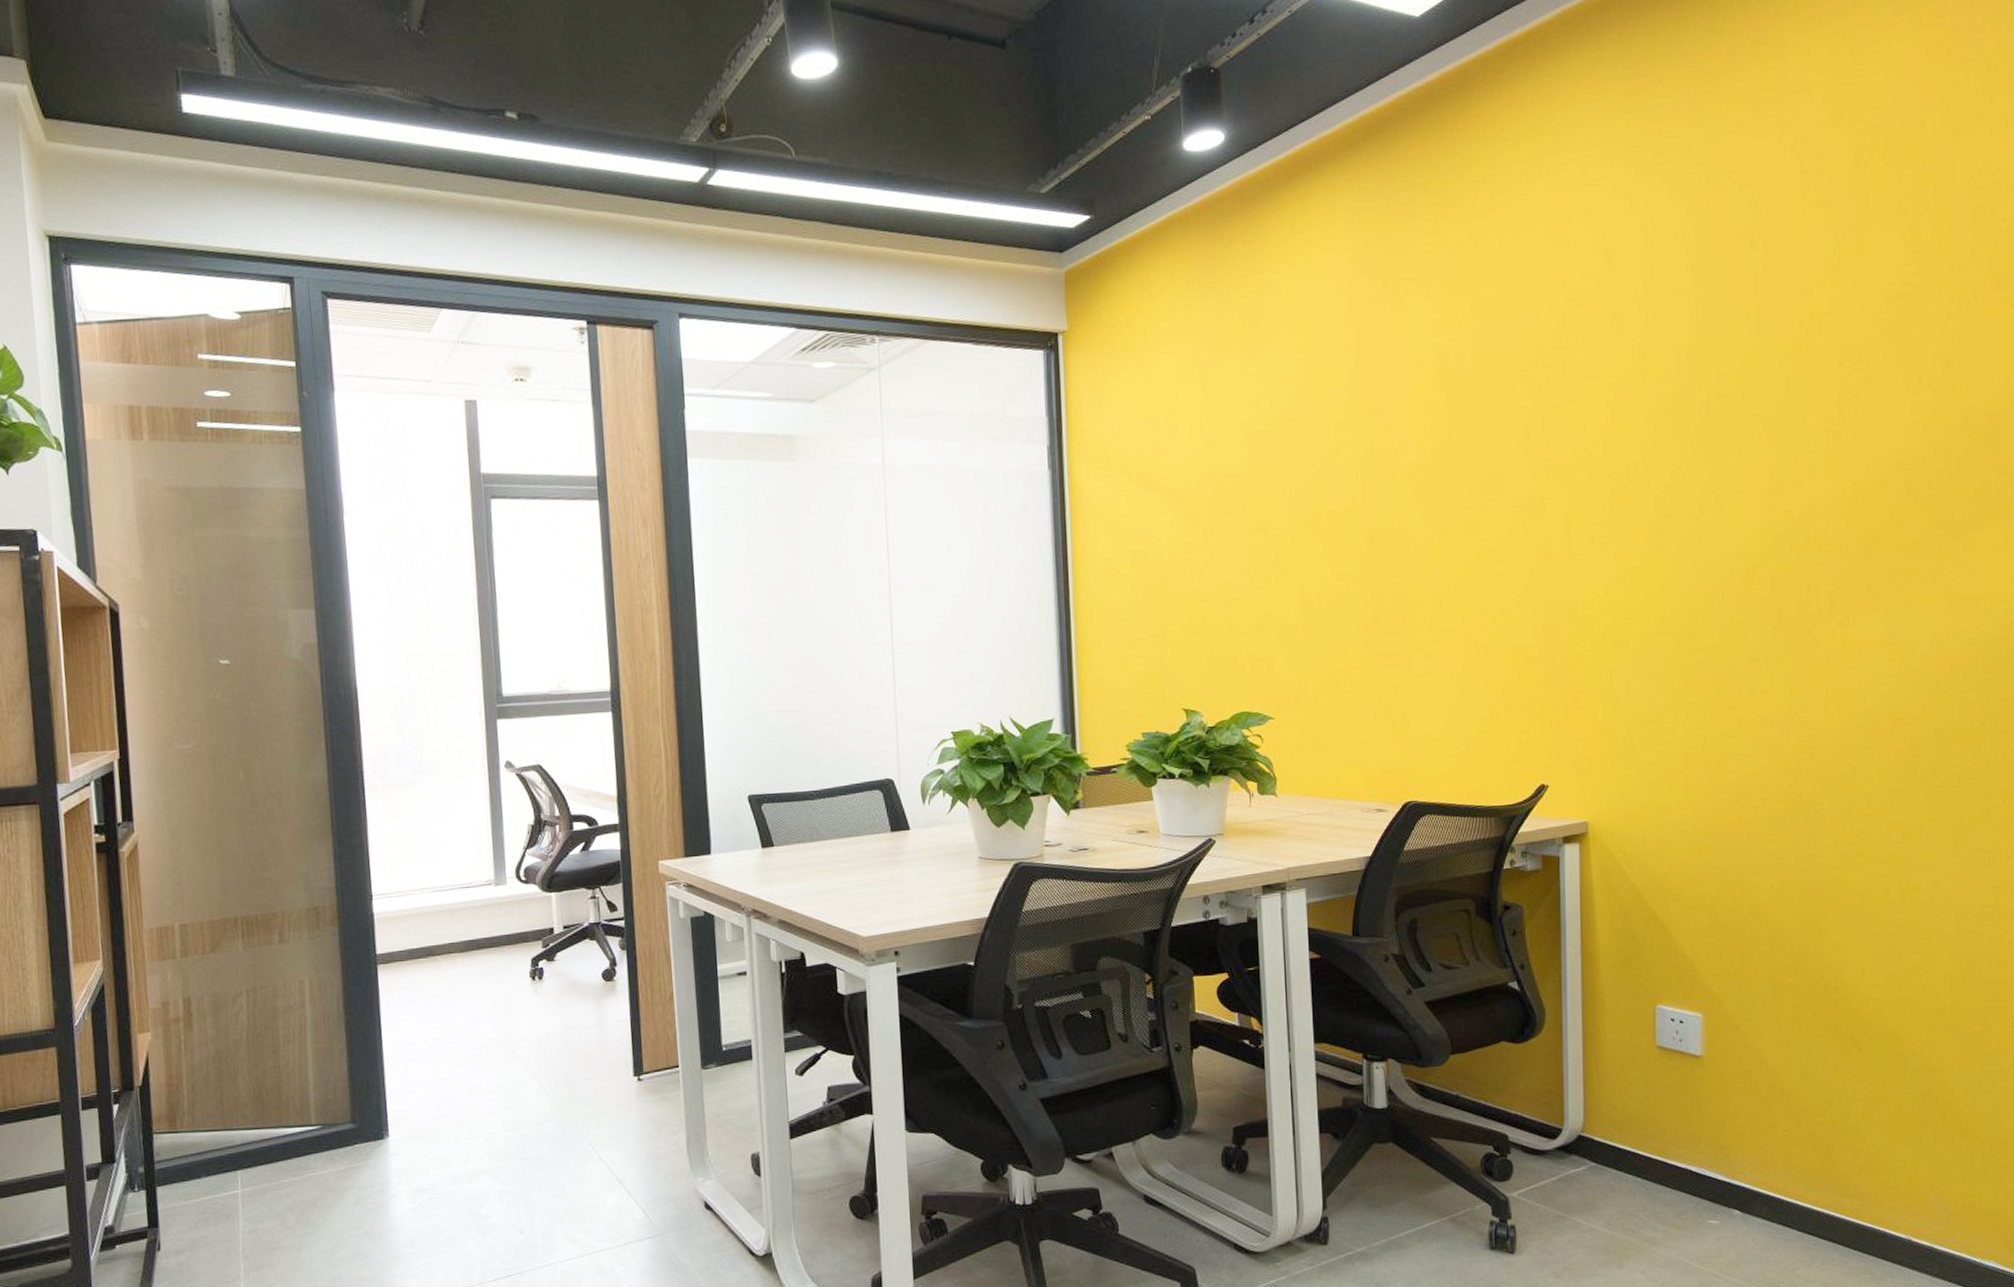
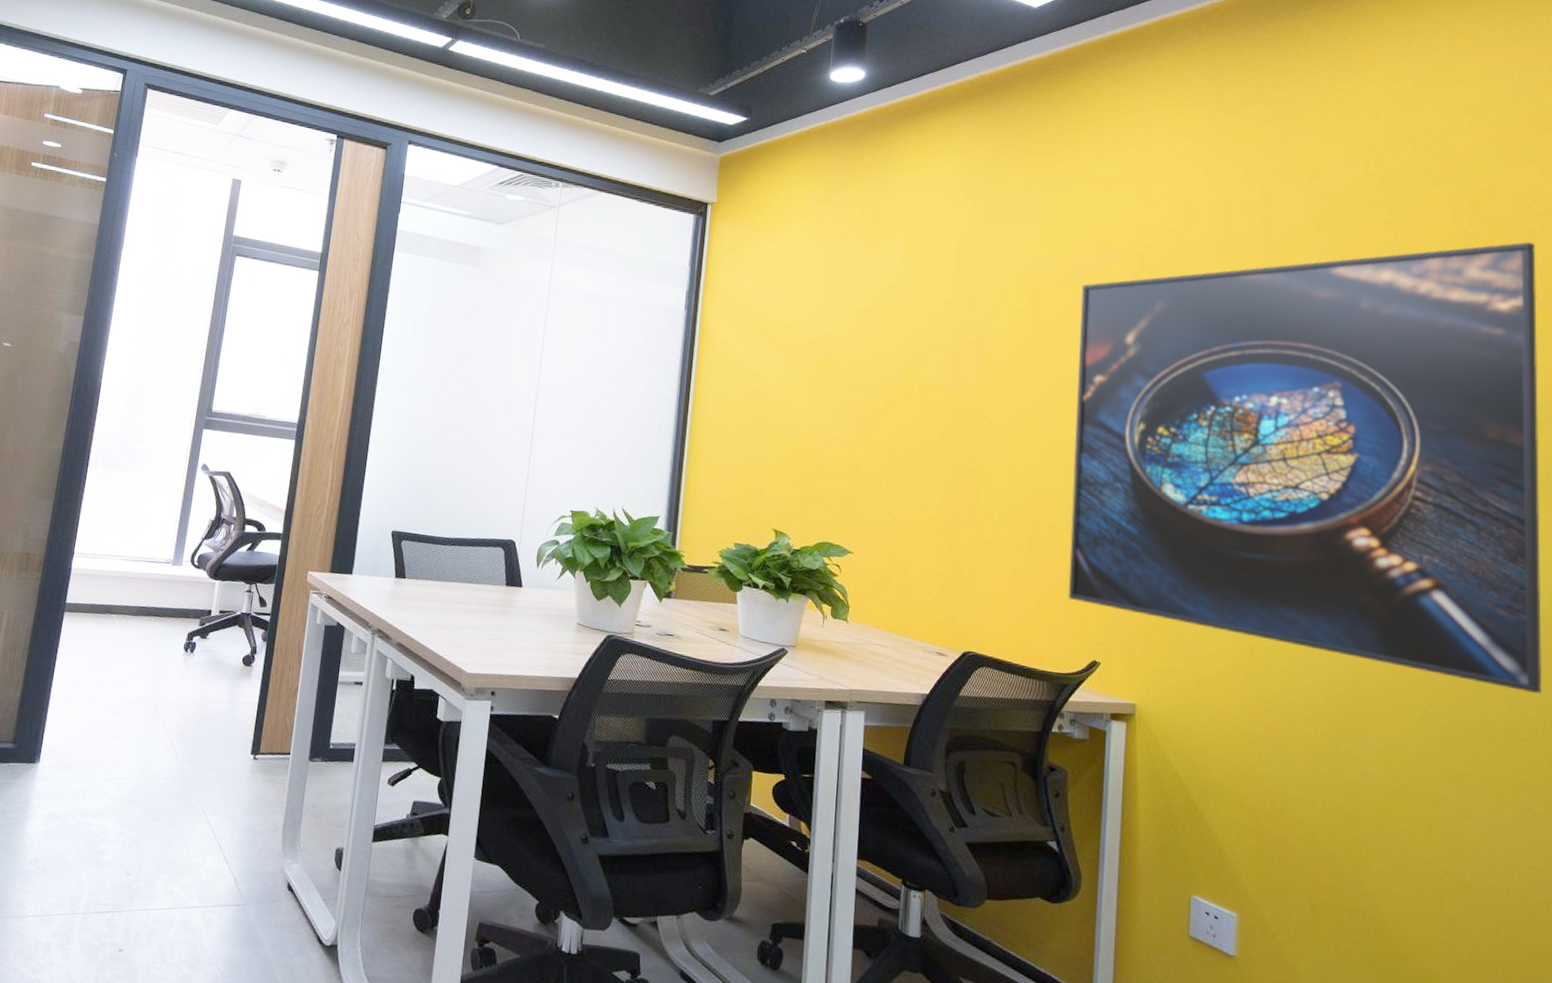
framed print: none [1497,224,1994,729] -> present [1068,242,1543,694]

